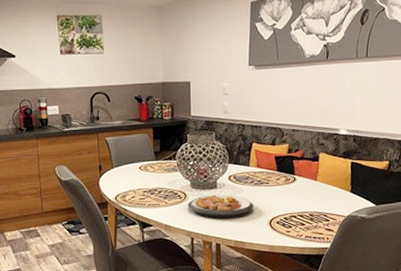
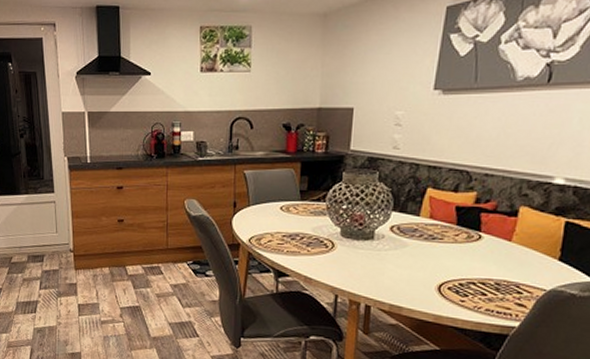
plate: present [187,194,254,217] -> none [334,246,420,276]

